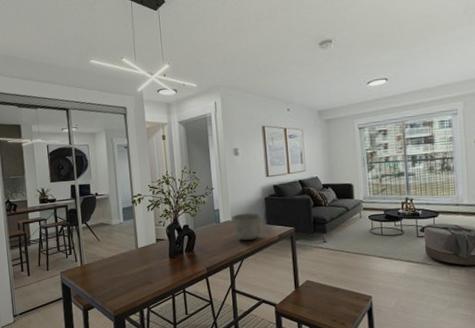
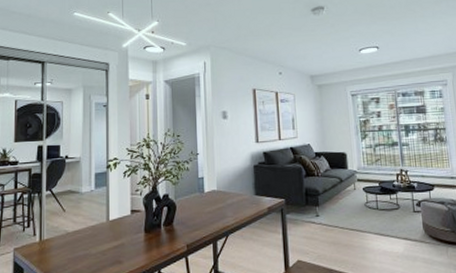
ceramic bowl: present [231,212,263,241] -> none [217,181,251,214]

